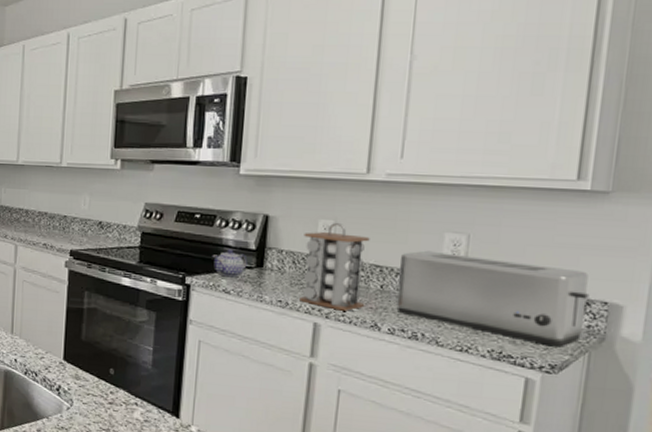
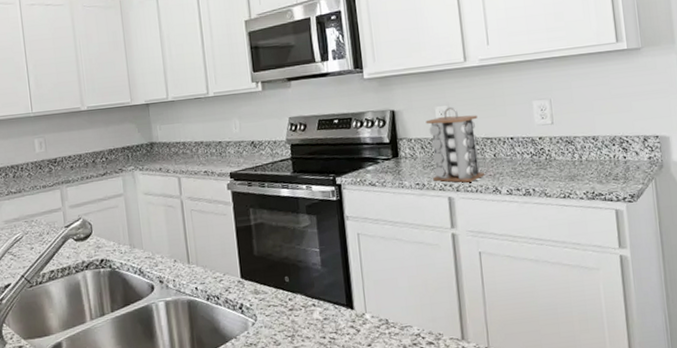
teapot: present [212,249,248,278] -> none [354,145,385,172]
toaster: present [396,250,590,347] -> none [503,114,647,180]

